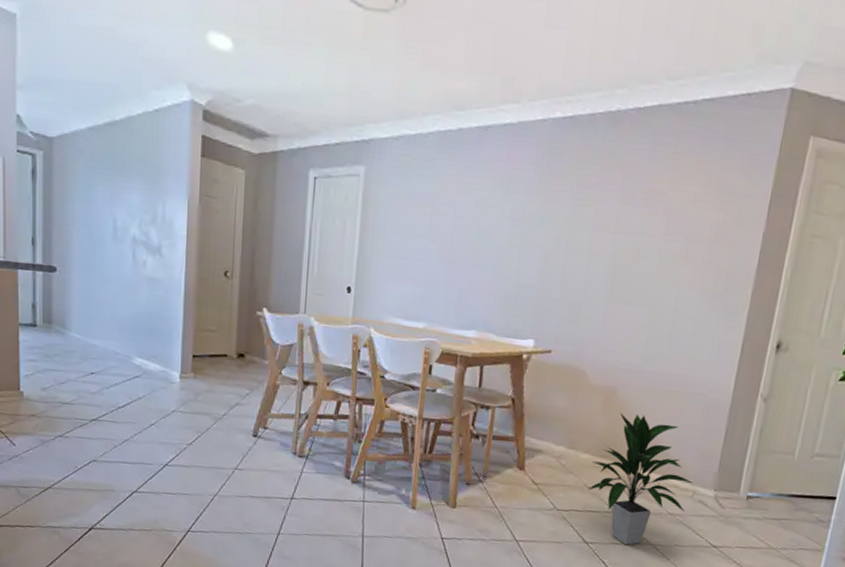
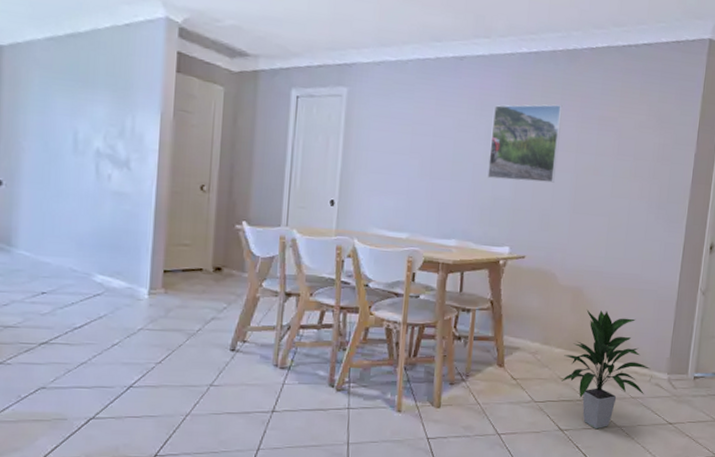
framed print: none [512,177,601,268] -> present [487,104,563,183]

